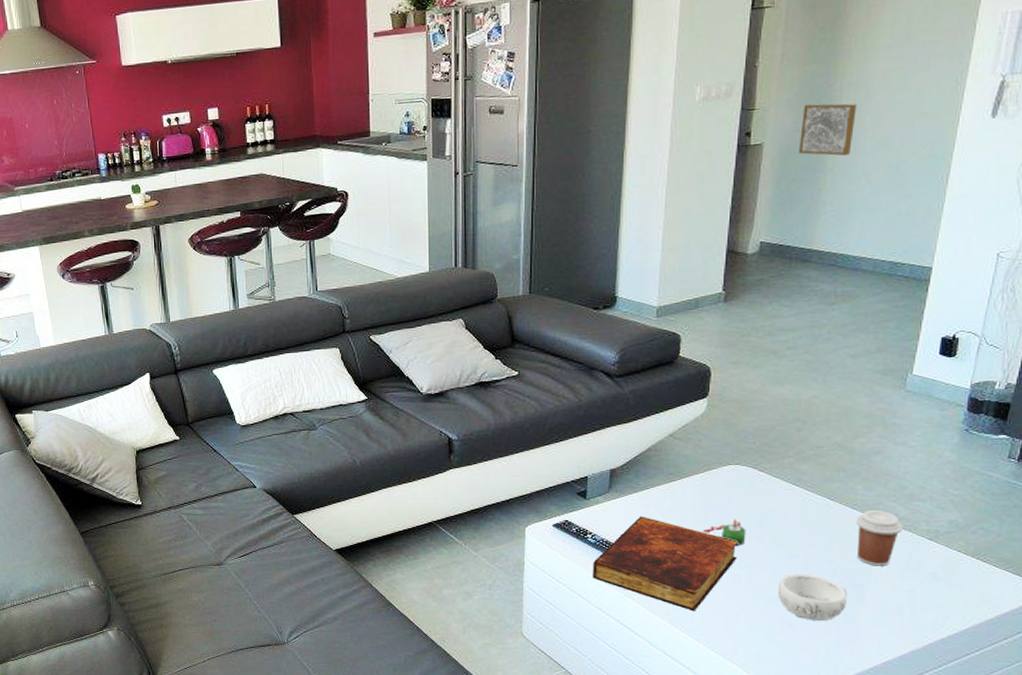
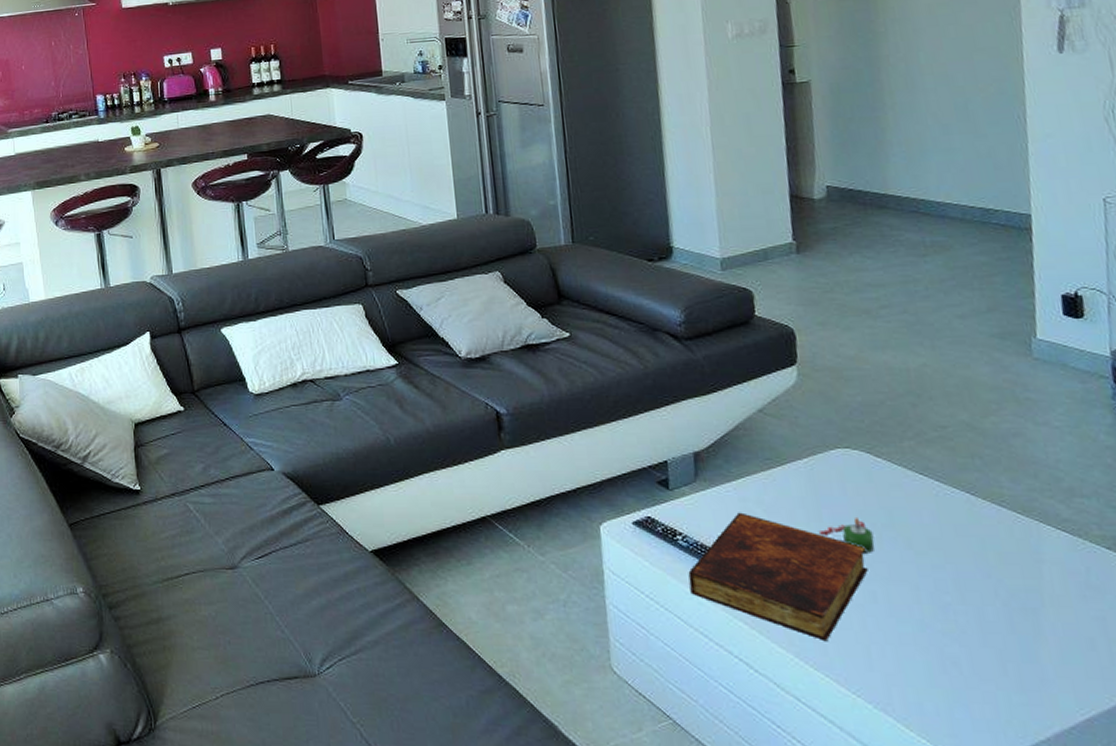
decorative bowl: present [777,574,847,621] -> none [927,592,1021,658]
wall art: present [798,103,857,156] -> none [847,39,909,94]
coffee cup: present [856,510,903,566] -> none [1008,509,1070,584]

